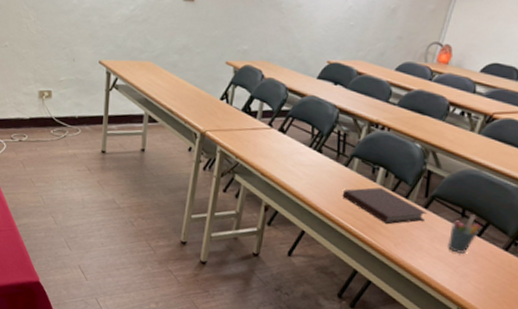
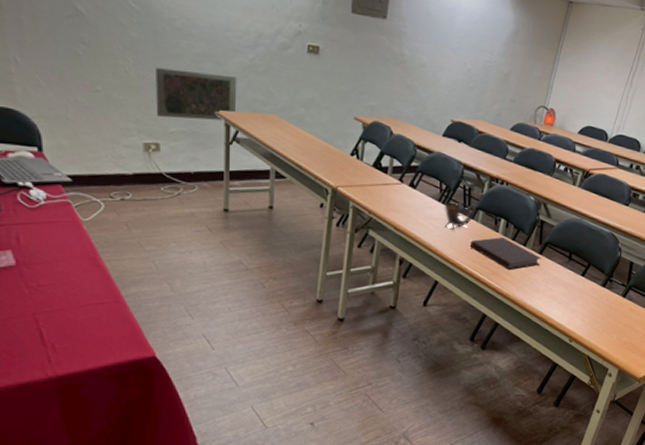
road map: none [50,23,119,69] -> present [156,68,237,120]
cup: none [315,148,351,178] -> present [444,202,476,230]
pen holder: present [448,214,481,255] -> none [559,257,584,293]

